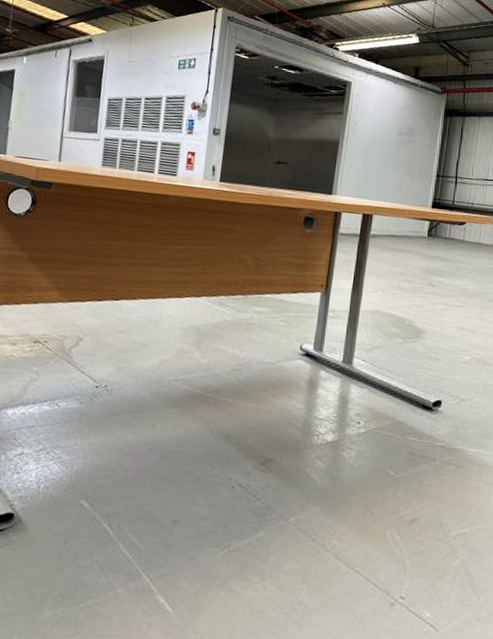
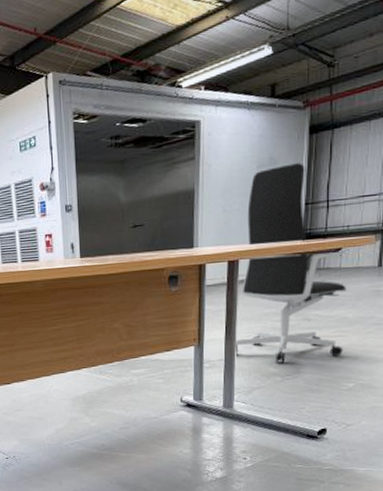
office chair: none [359,137,469,327] -> present [234,163,347,363]

